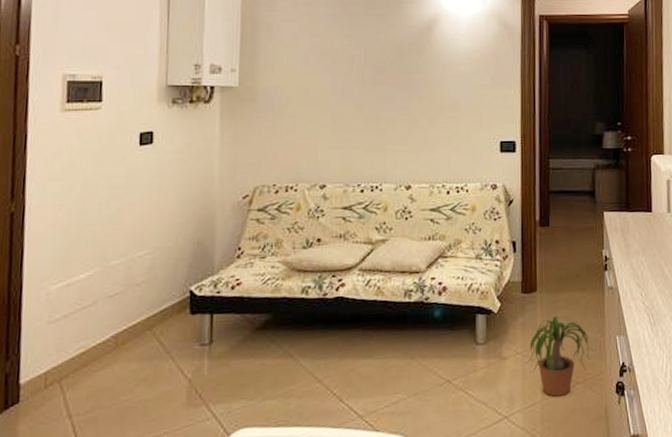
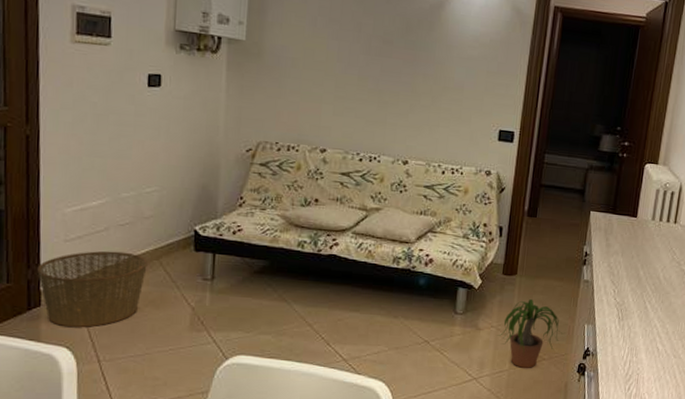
basket: none [16,326,139,424] -> present [37,250,148,328]

